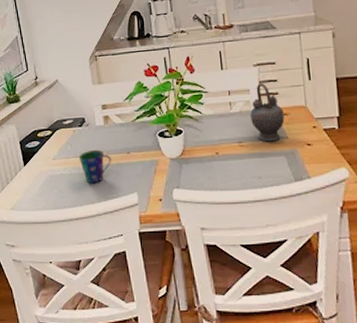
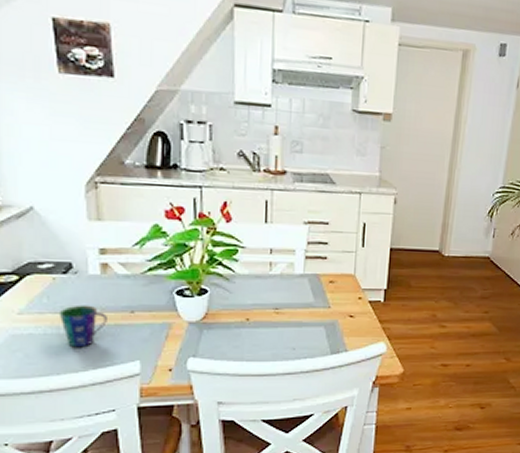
teapot: present [250,82,285,142] -> none [292,243,330,311]

